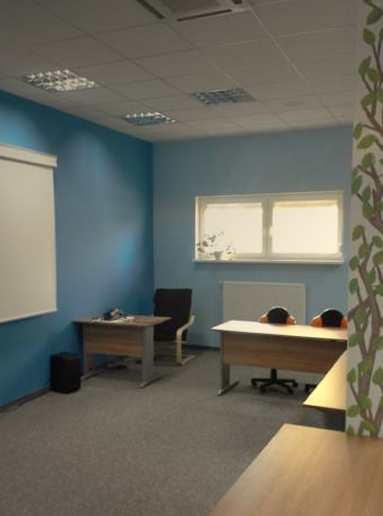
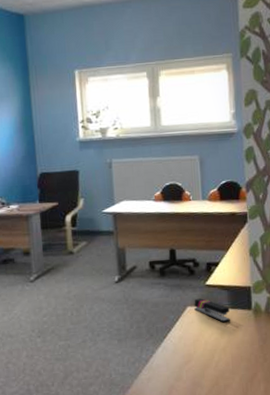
stapler: none [291,417,324,442] -> present [194,298,230,323]

